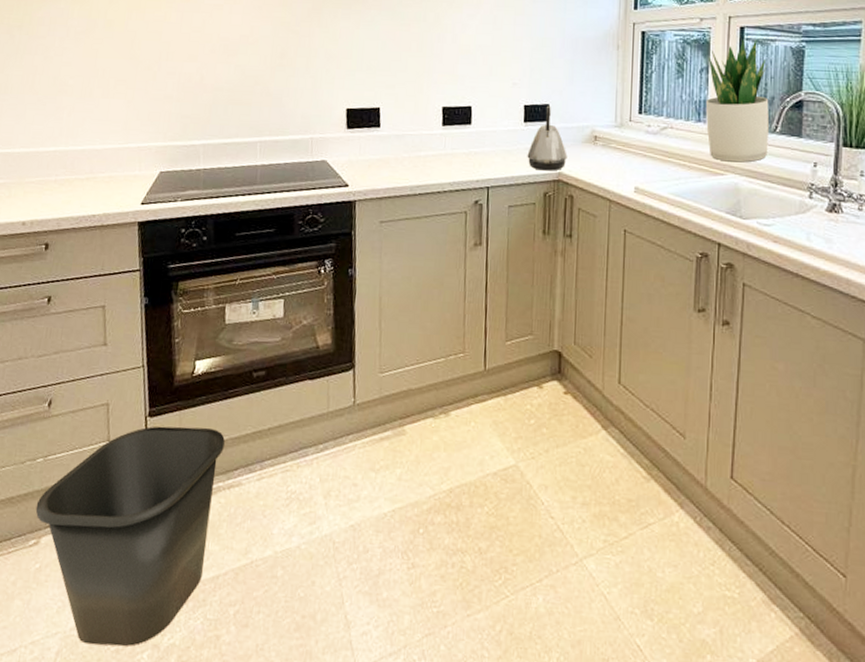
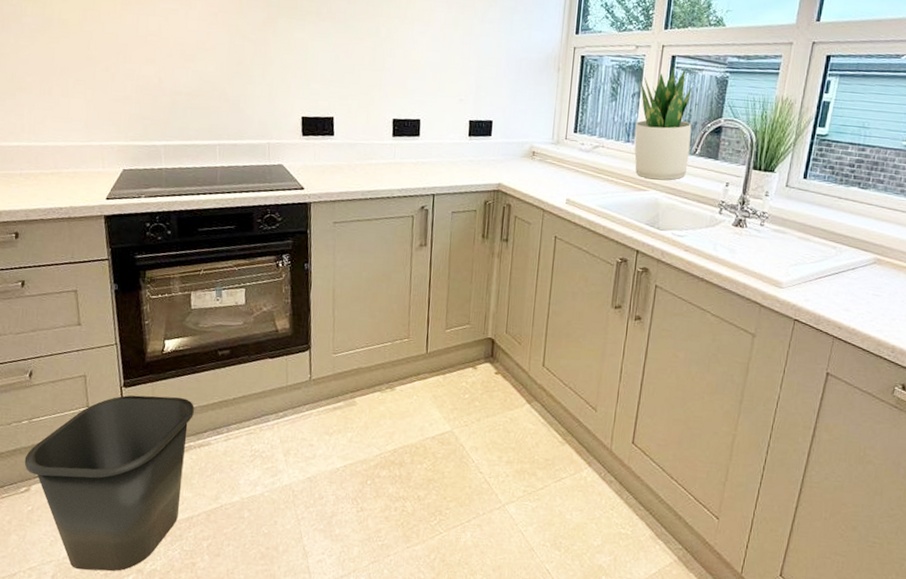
kettle: present [527,105,567,171] -> none [470,121,507,182]

